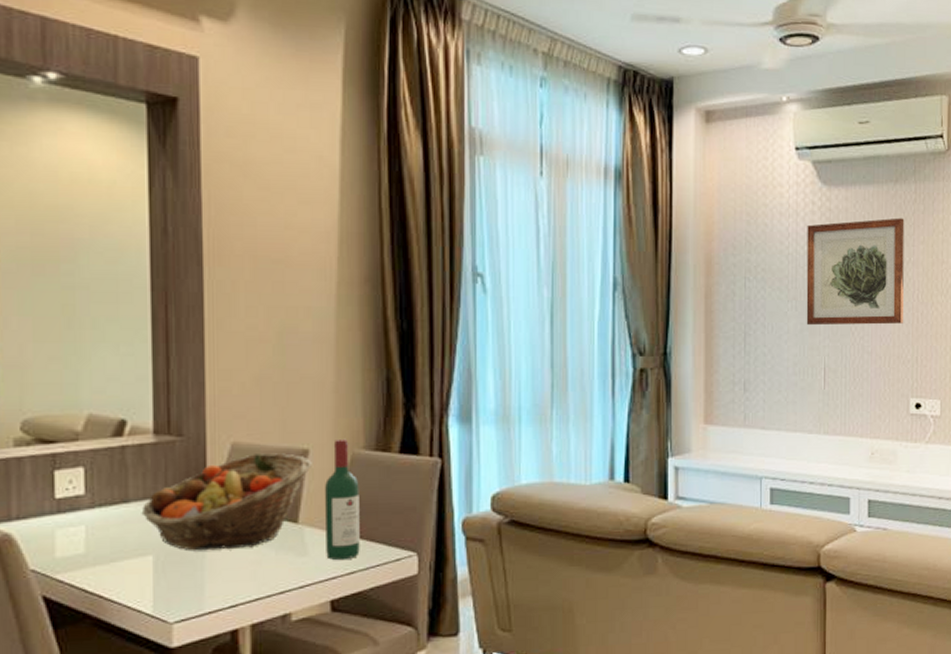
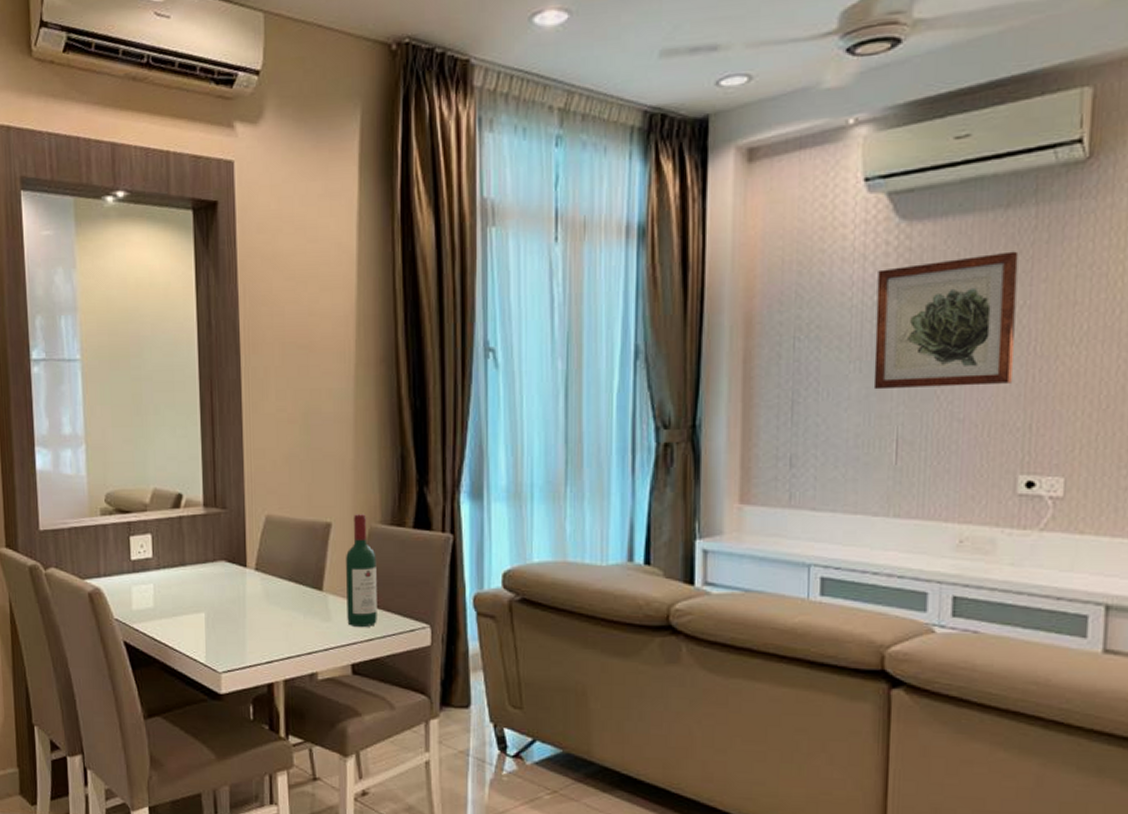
fruit basket: present [141,453,312,551] -> none [195,526,334,612]

